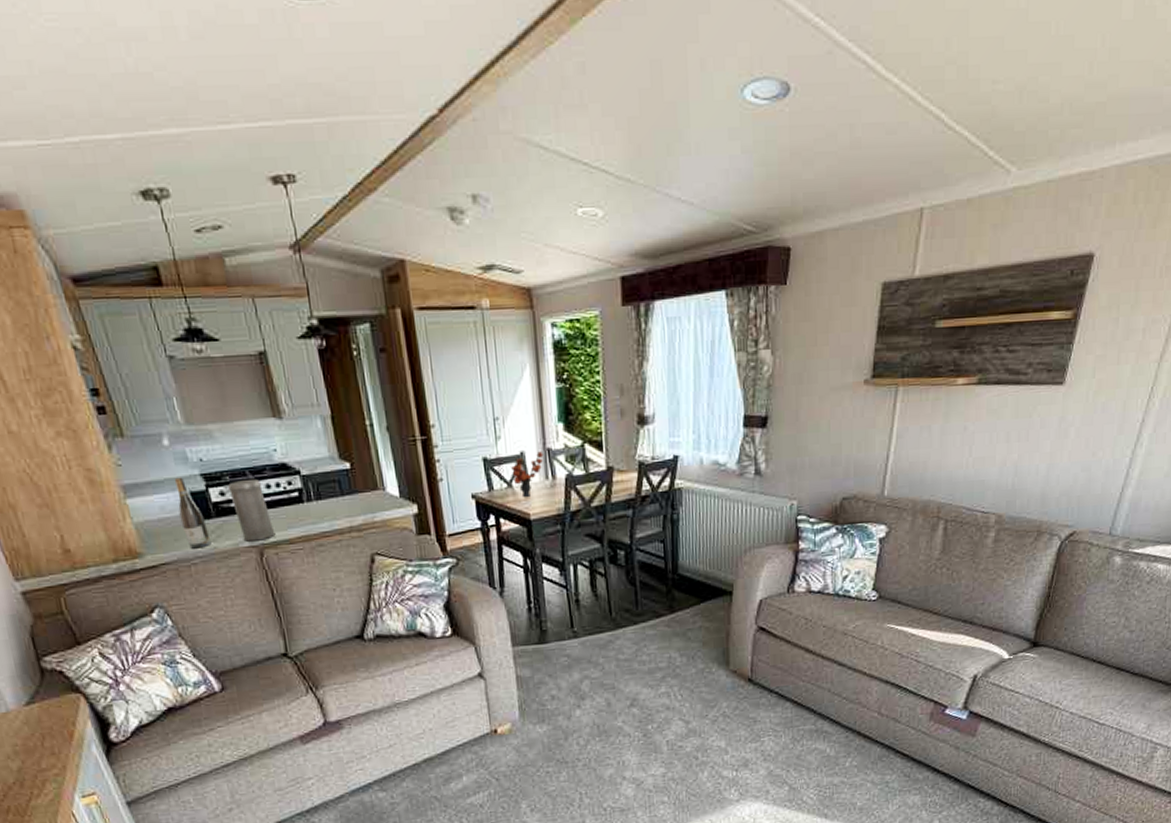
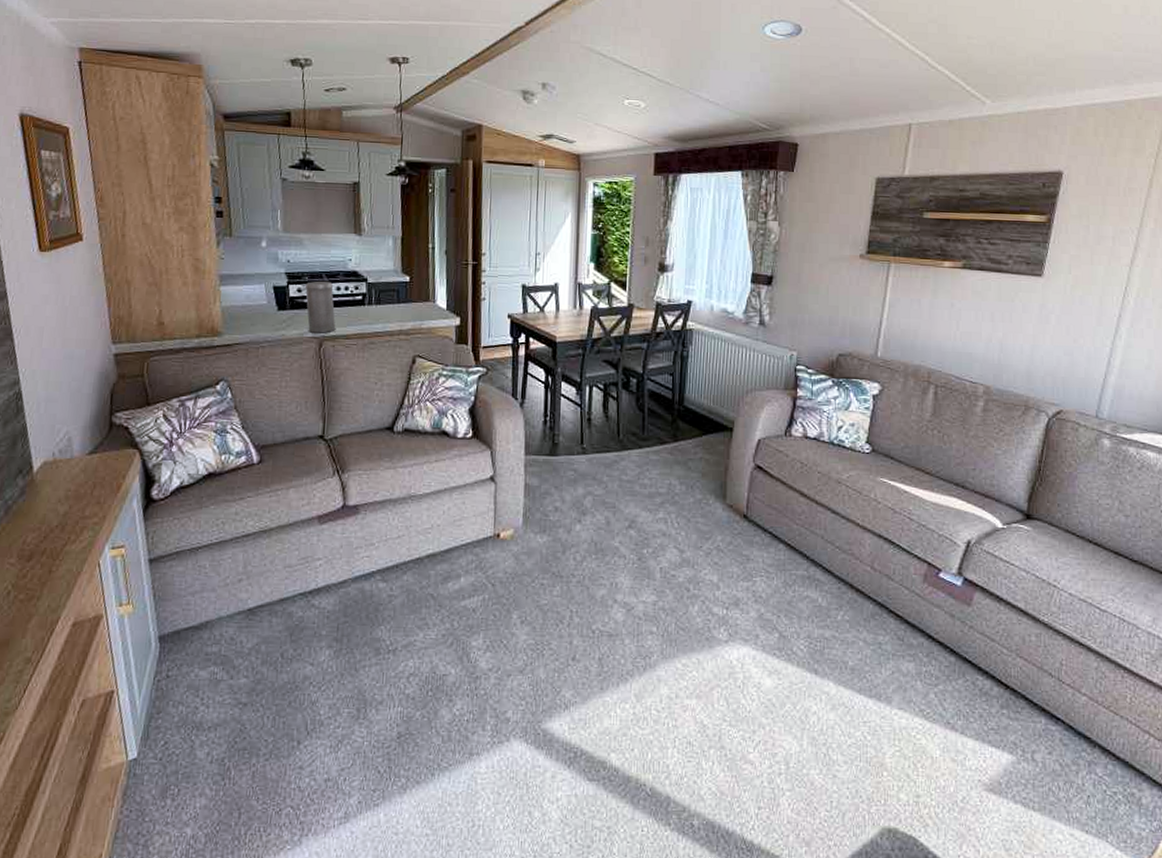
wine bottle: present [174,477,212,549] -> none [259,273,282,334]
bouquet: present [511,451,544,498] -> none [545,284,575,323]

